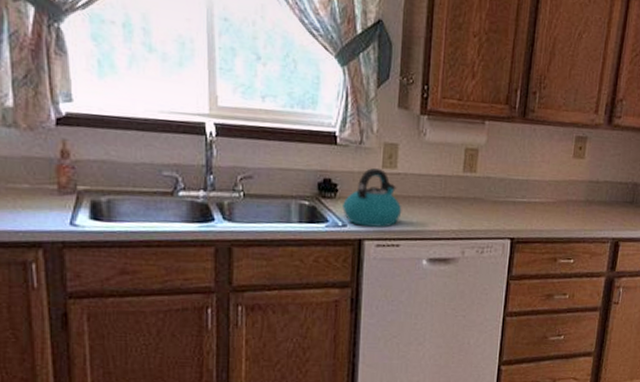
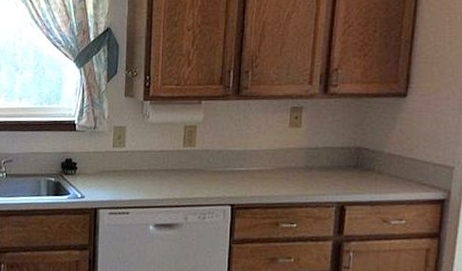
kettle: present [343,168,402,228] -> none [81,148,130,198]

